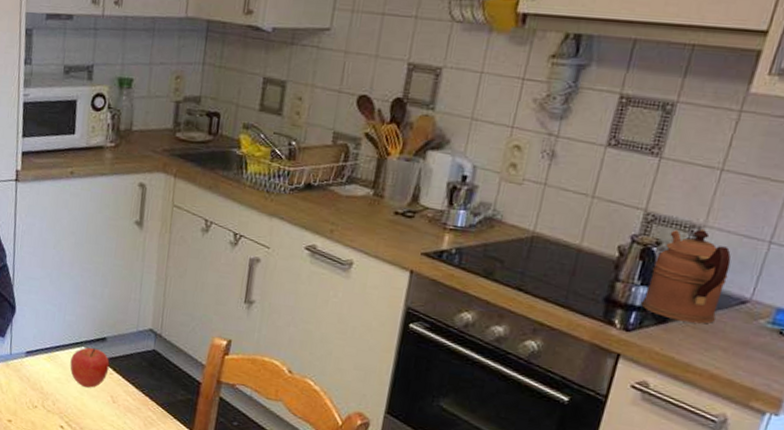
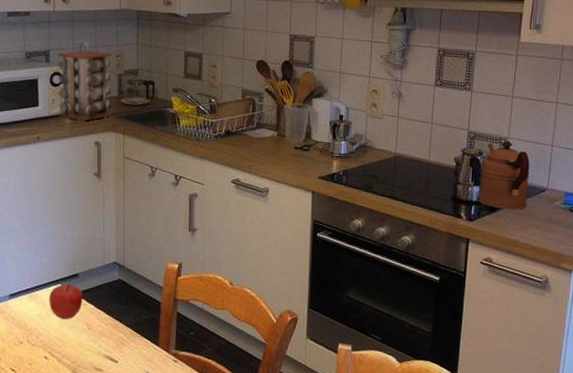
spice rack: none [99,56,169,157] -> present [57,41,112,121]

